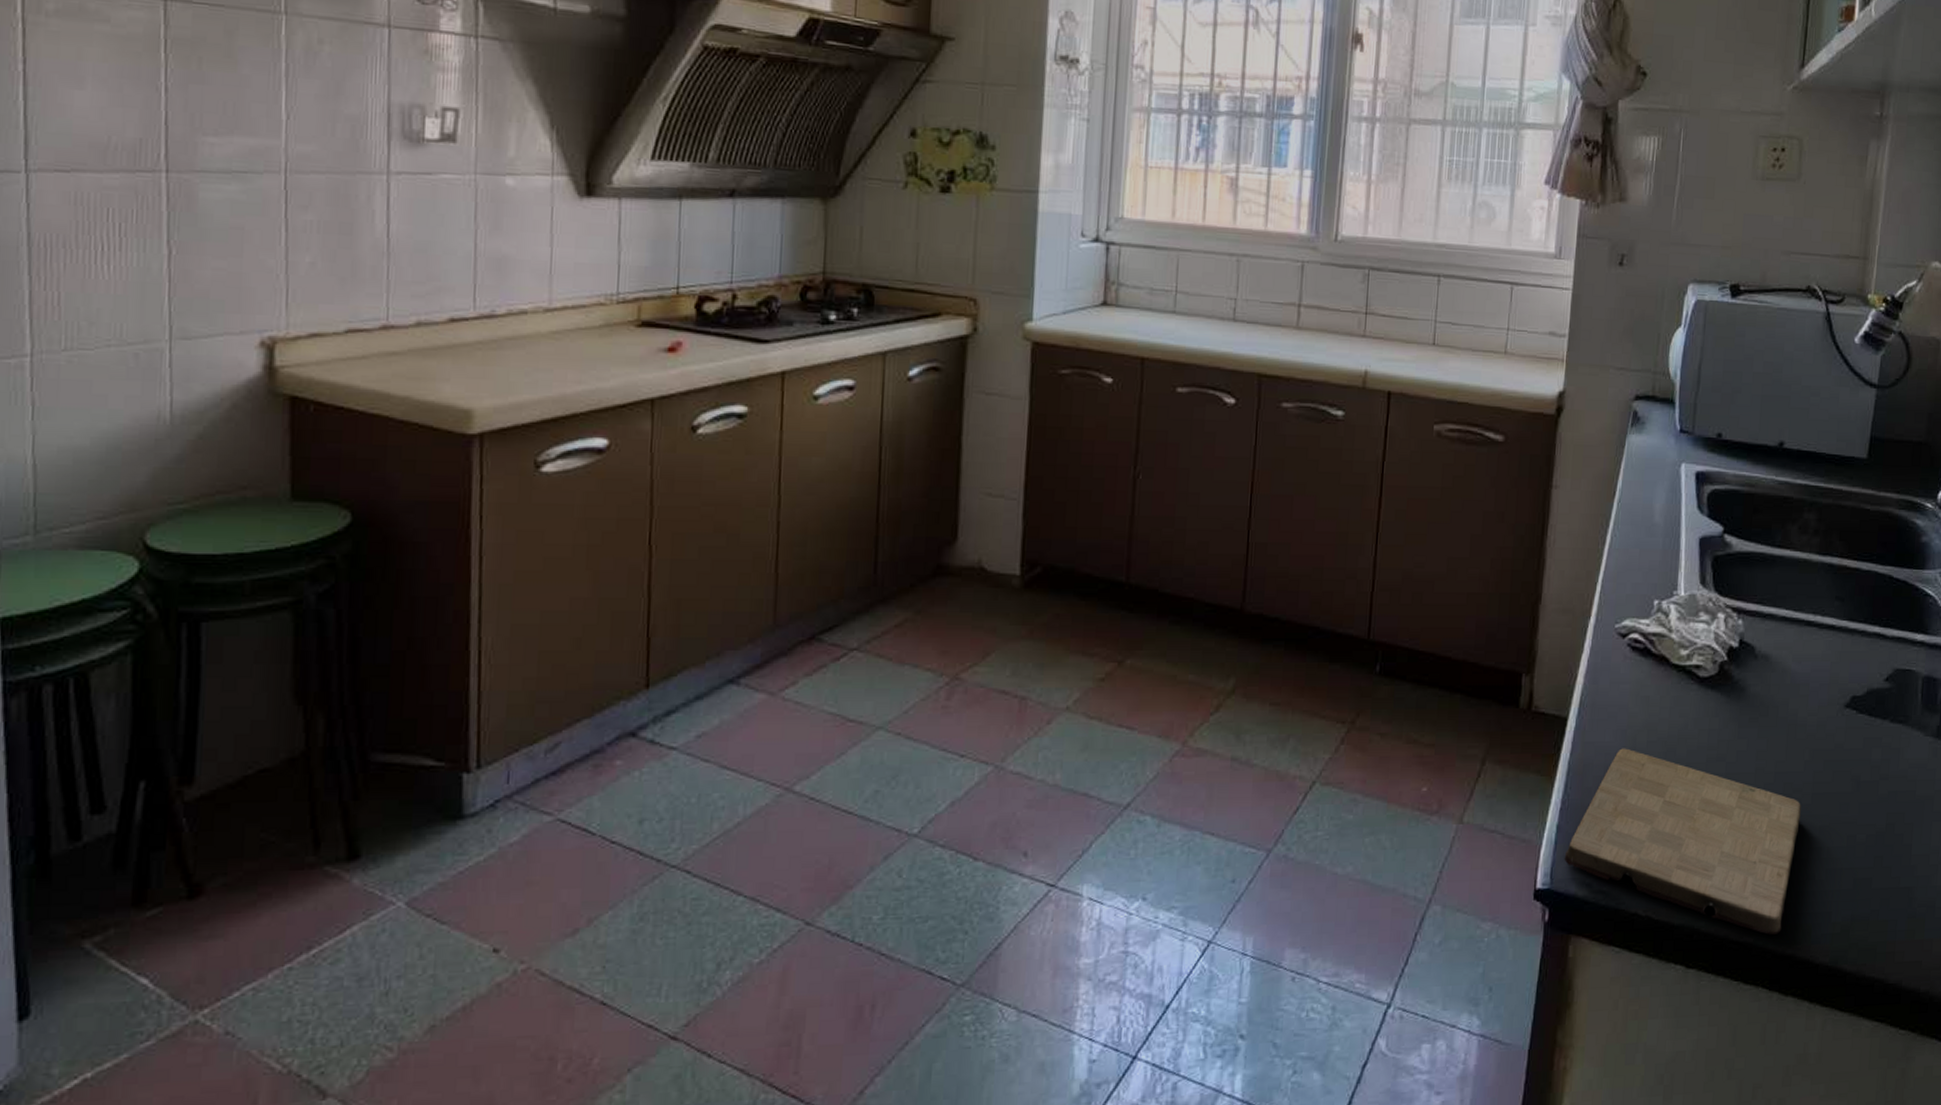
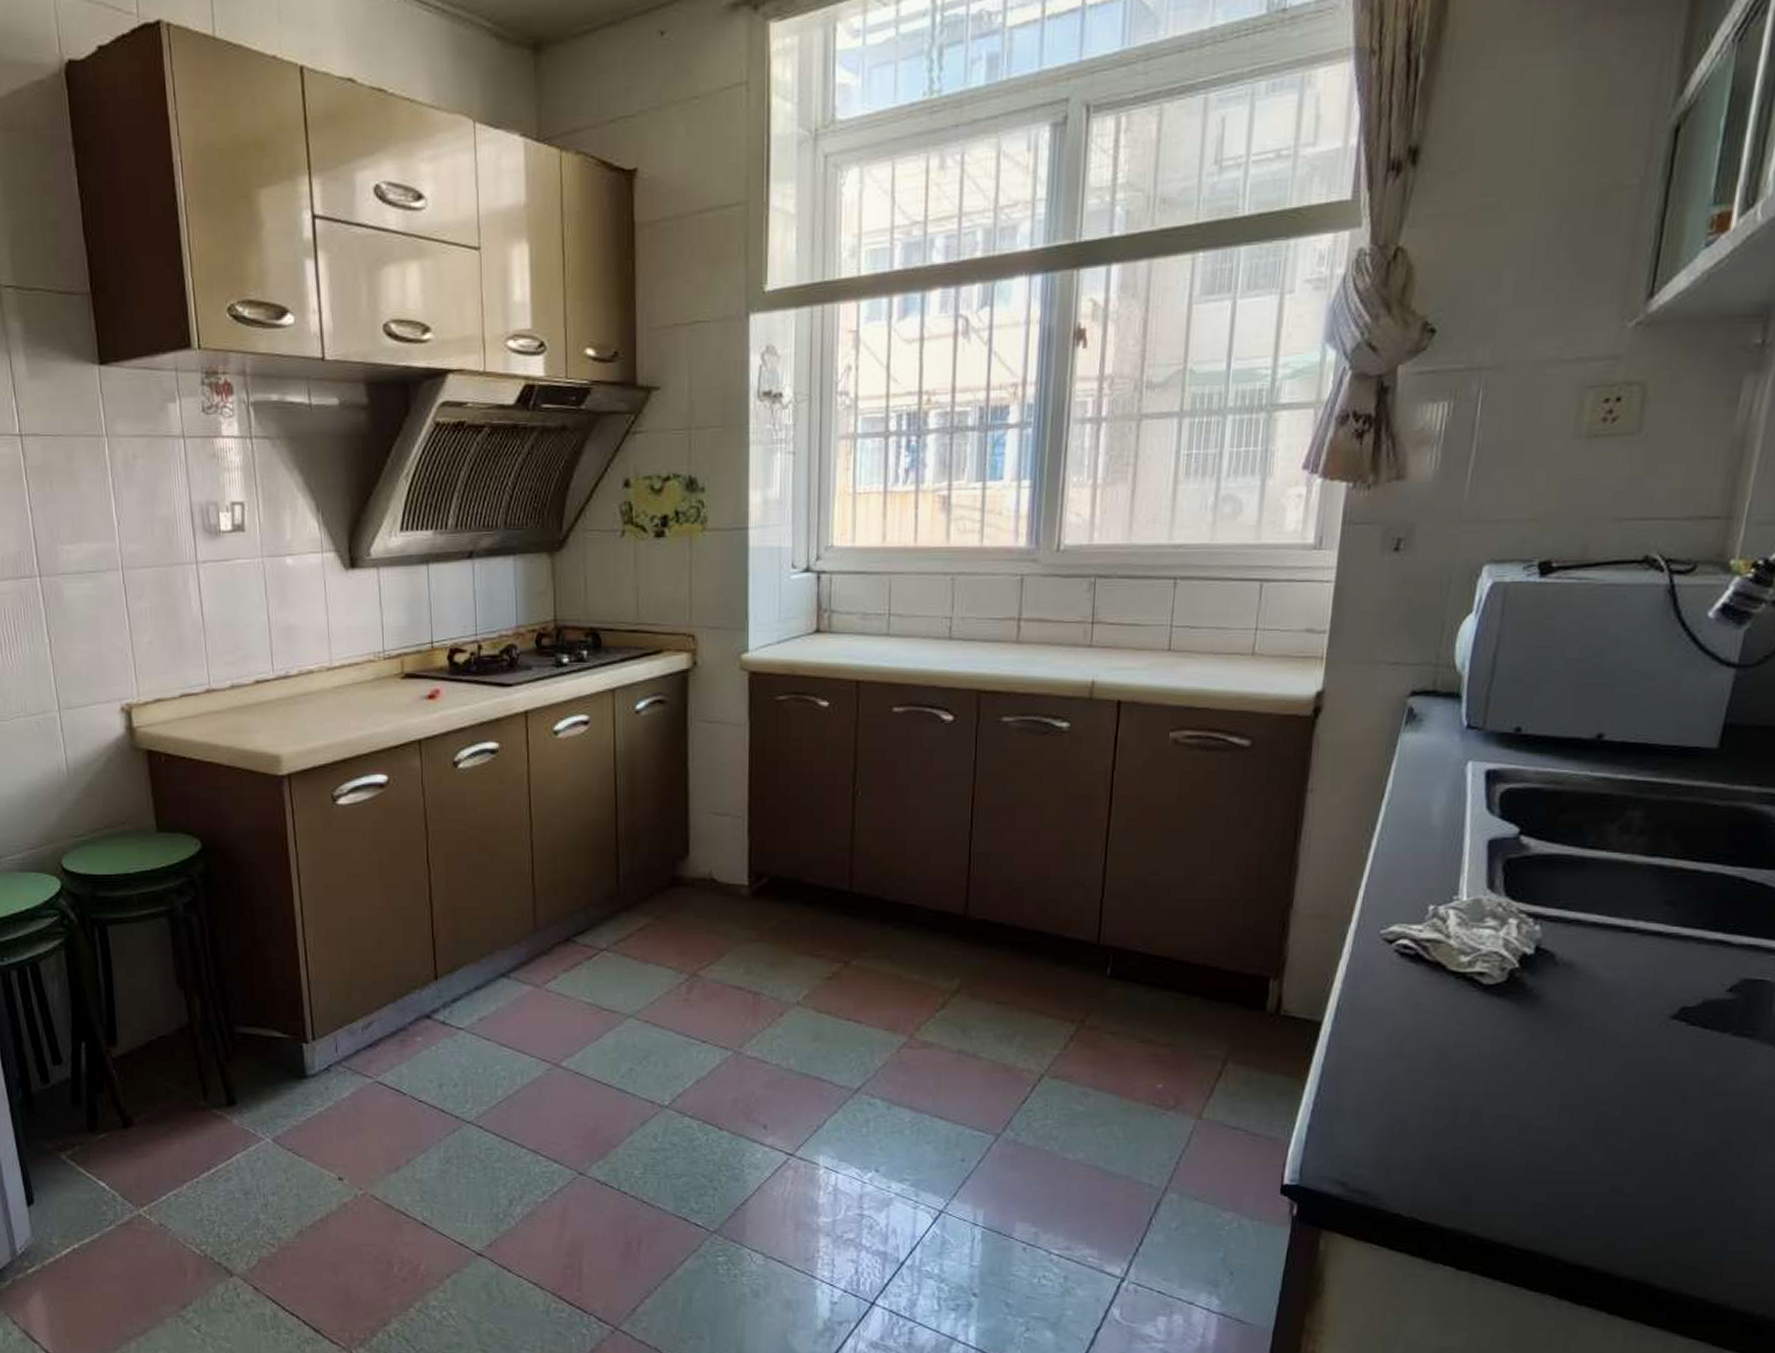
cutting board: present [1564,748,1801,936] -> none [1315,1053,1608,1246]

